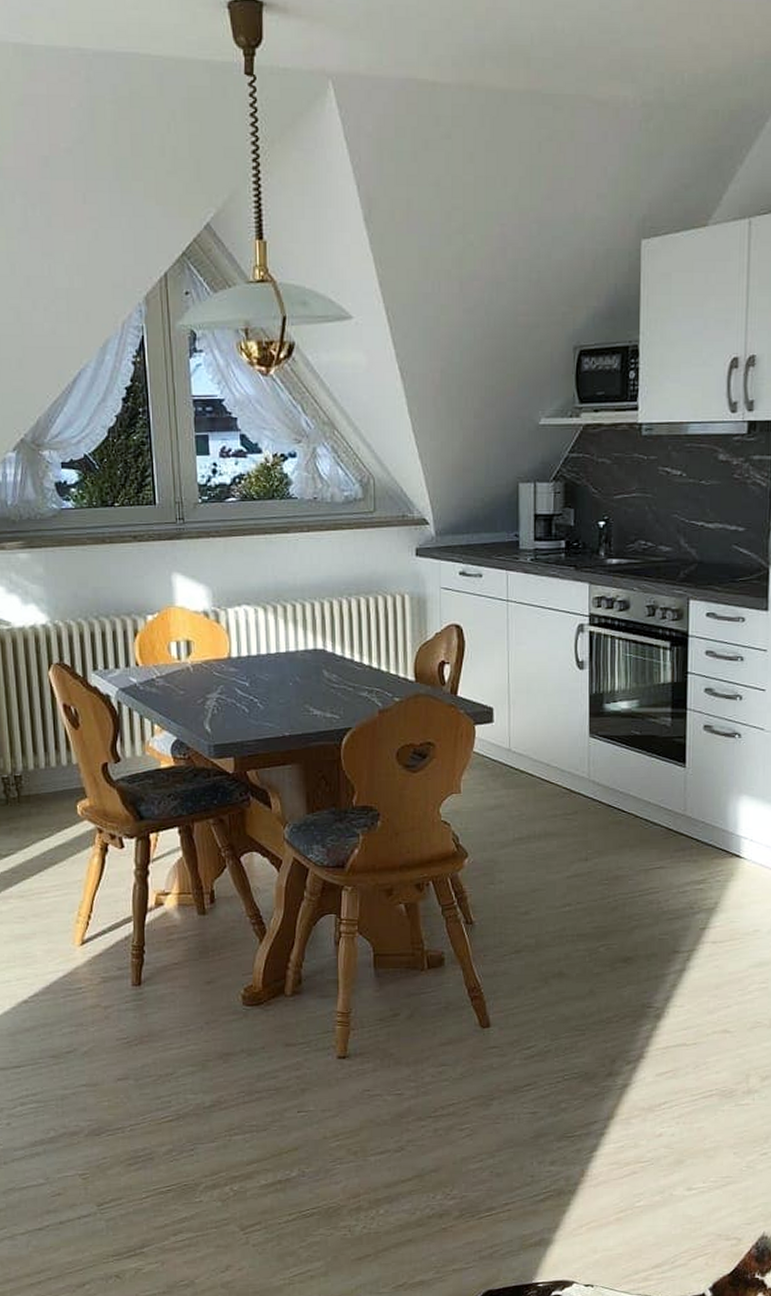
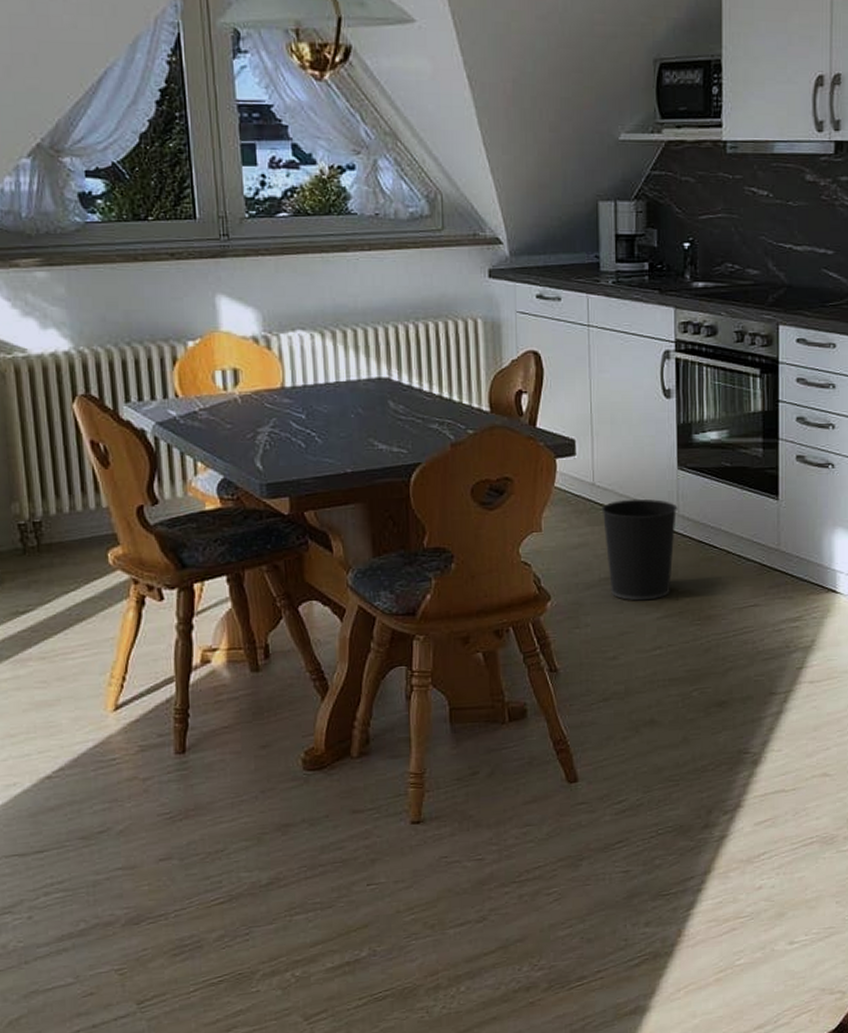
wastebasket: none [517,764,589,860] -> present [601,498,678,601]

